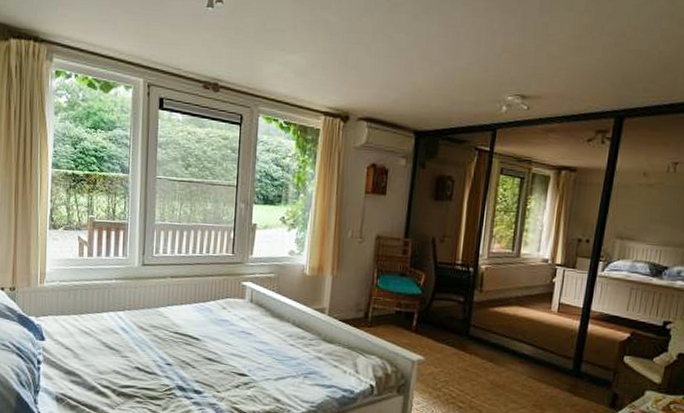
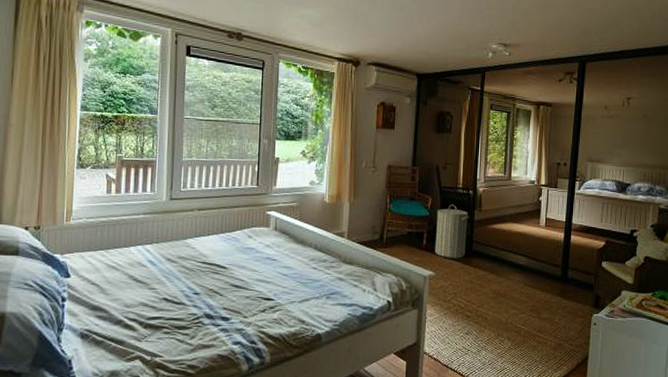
laundry hamper: none [425,282,468,343] -> present [434,204,470,258]

